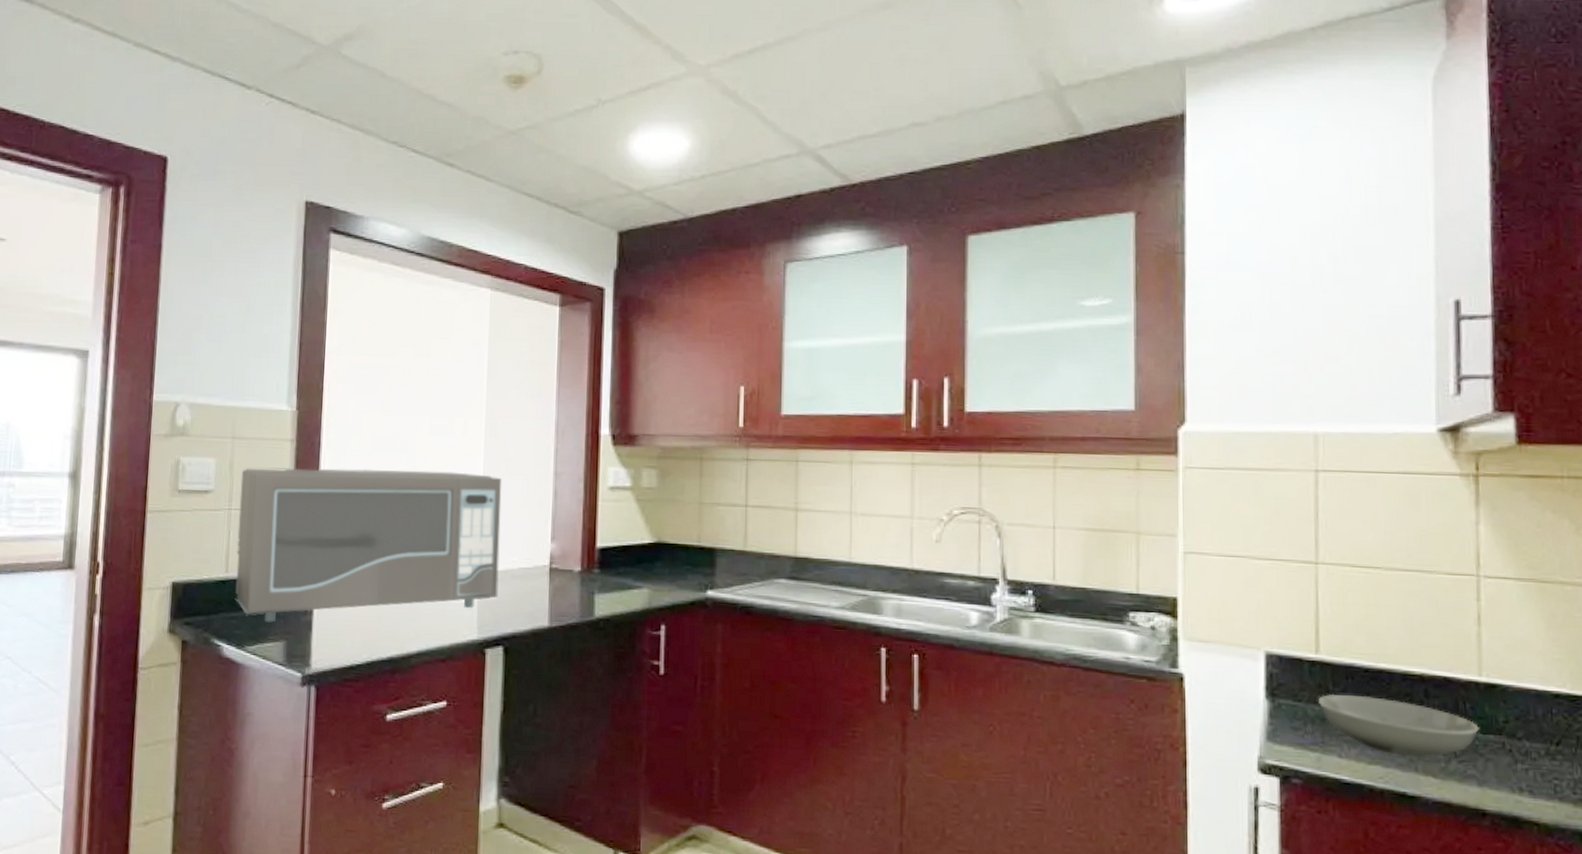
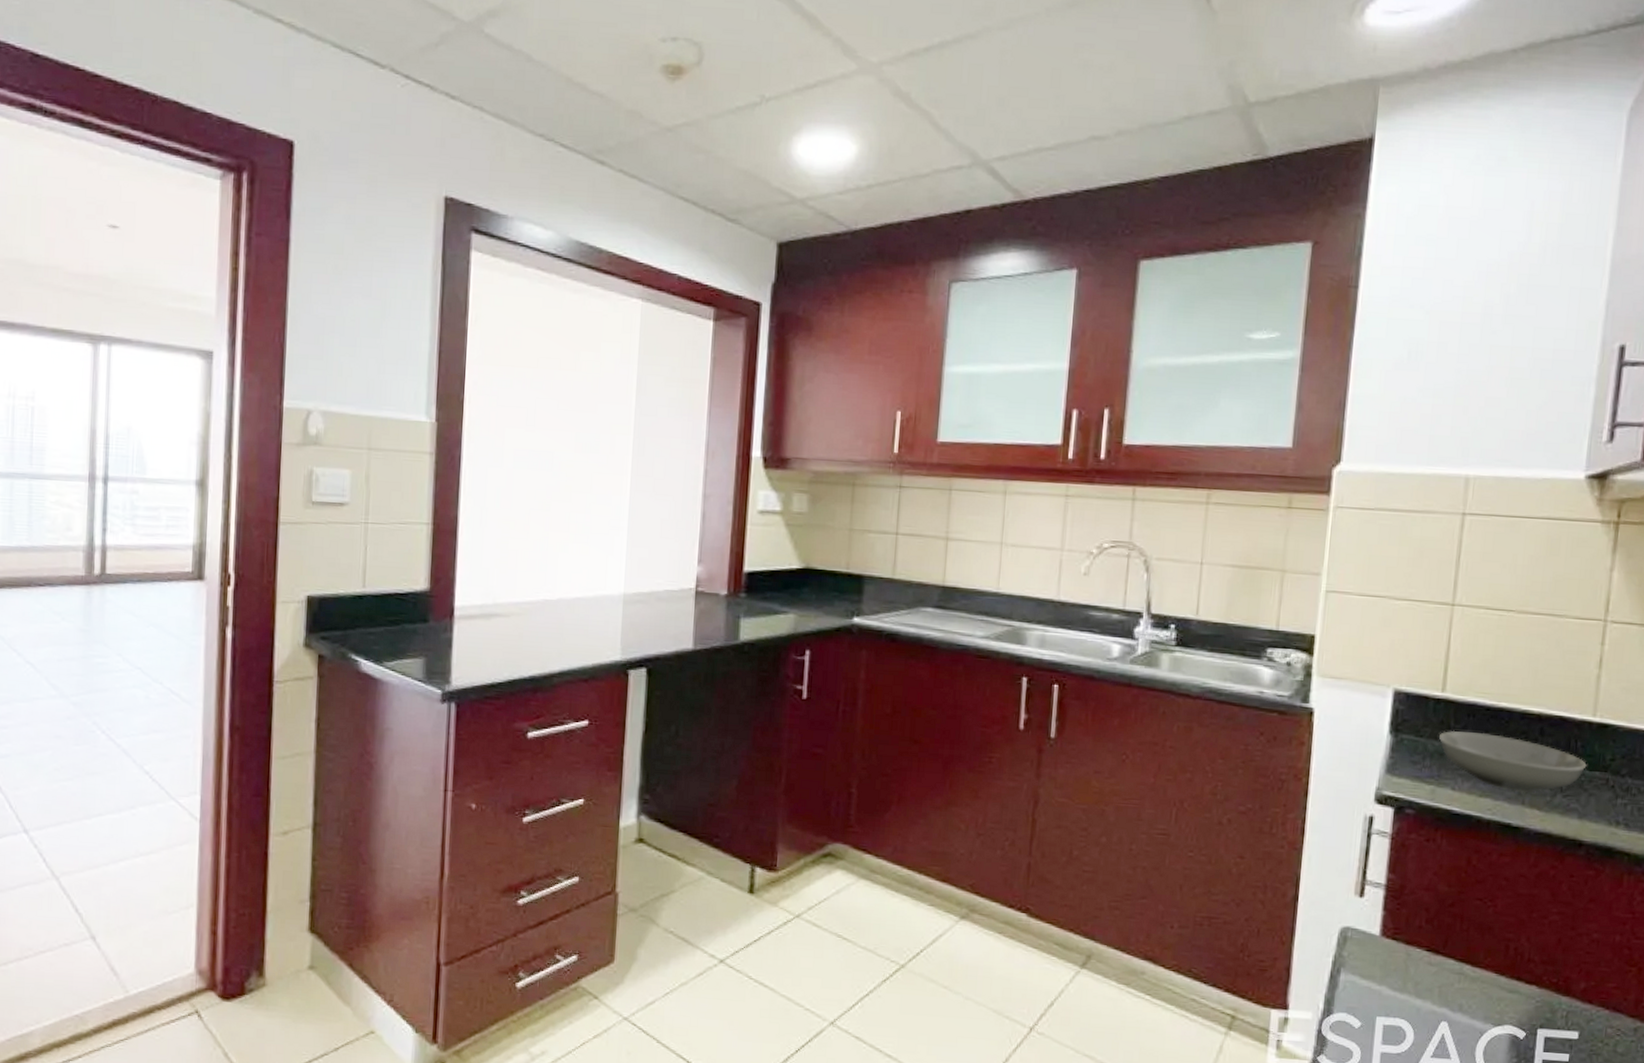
microwave: present [235,467,502,622] -> none [372,480,649,639]

